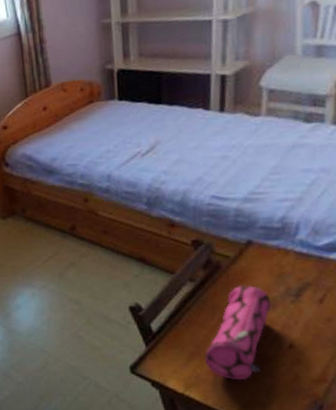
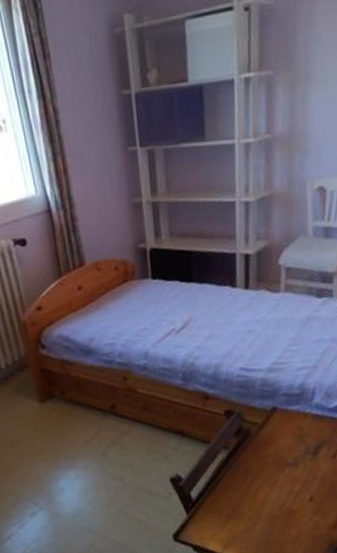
pencil case: present [203,285,271,381] -> none [238,448,294,536]

